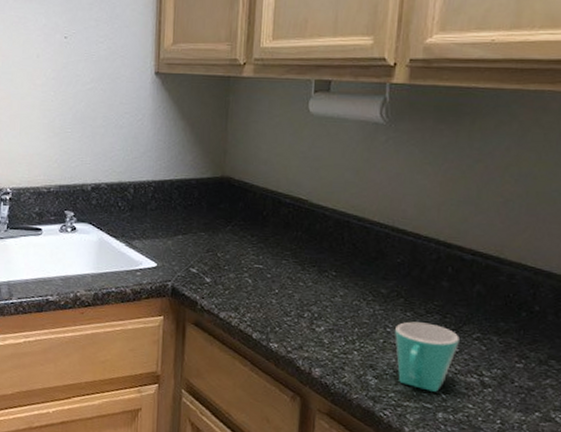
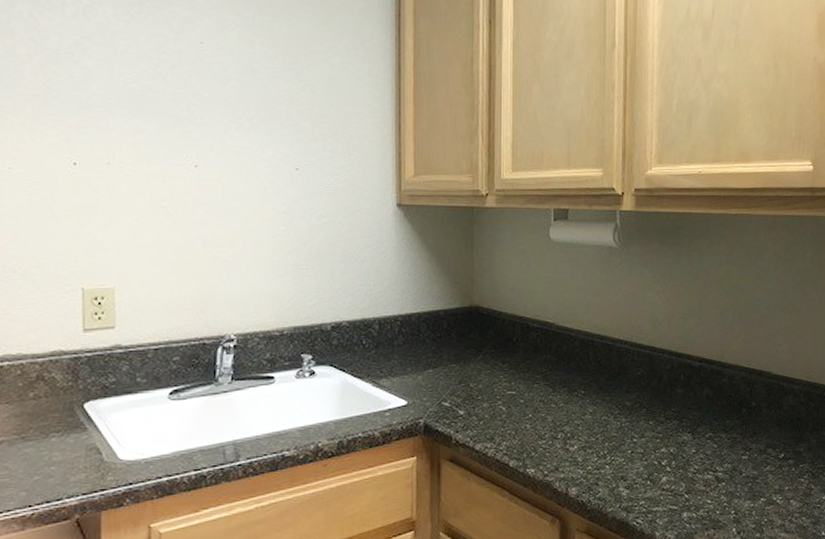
mug: present [395,321,459,392] -> none [641,429,695,494]

